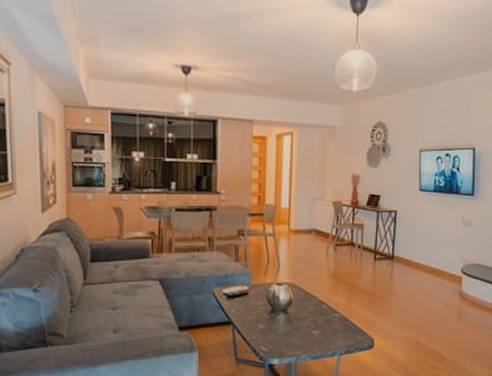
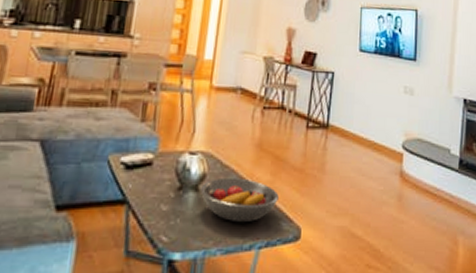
fruit bowl: none [288,302,354,336] -> present [200,177,279,223]

